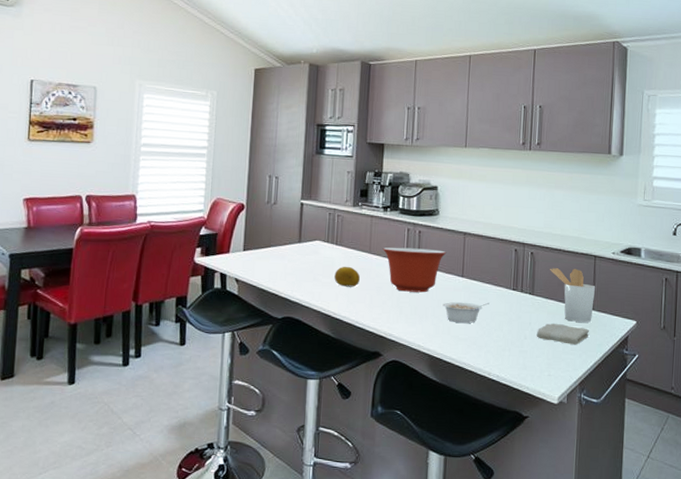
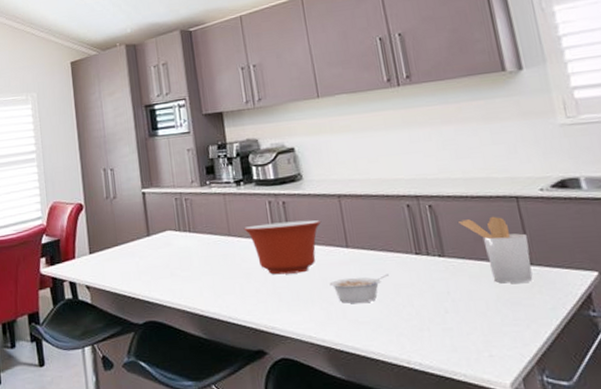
fruit: present [334,267,360,287] -> none [193,255,224,279]
washcloth: present [536,323,589,345] -> none [459,288,534,313]

